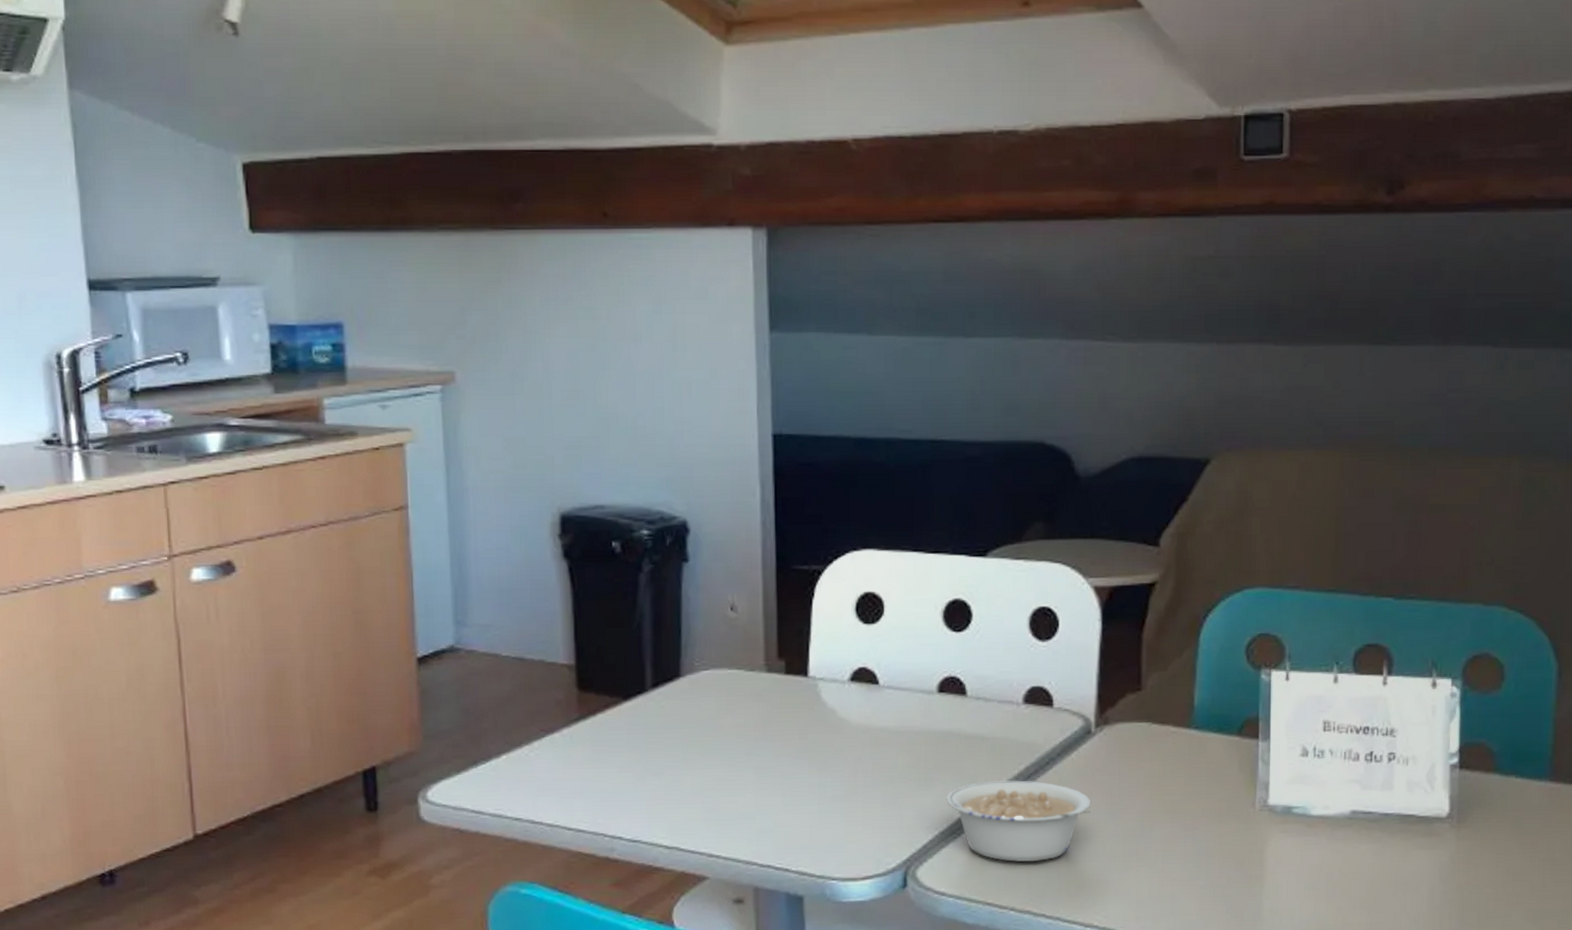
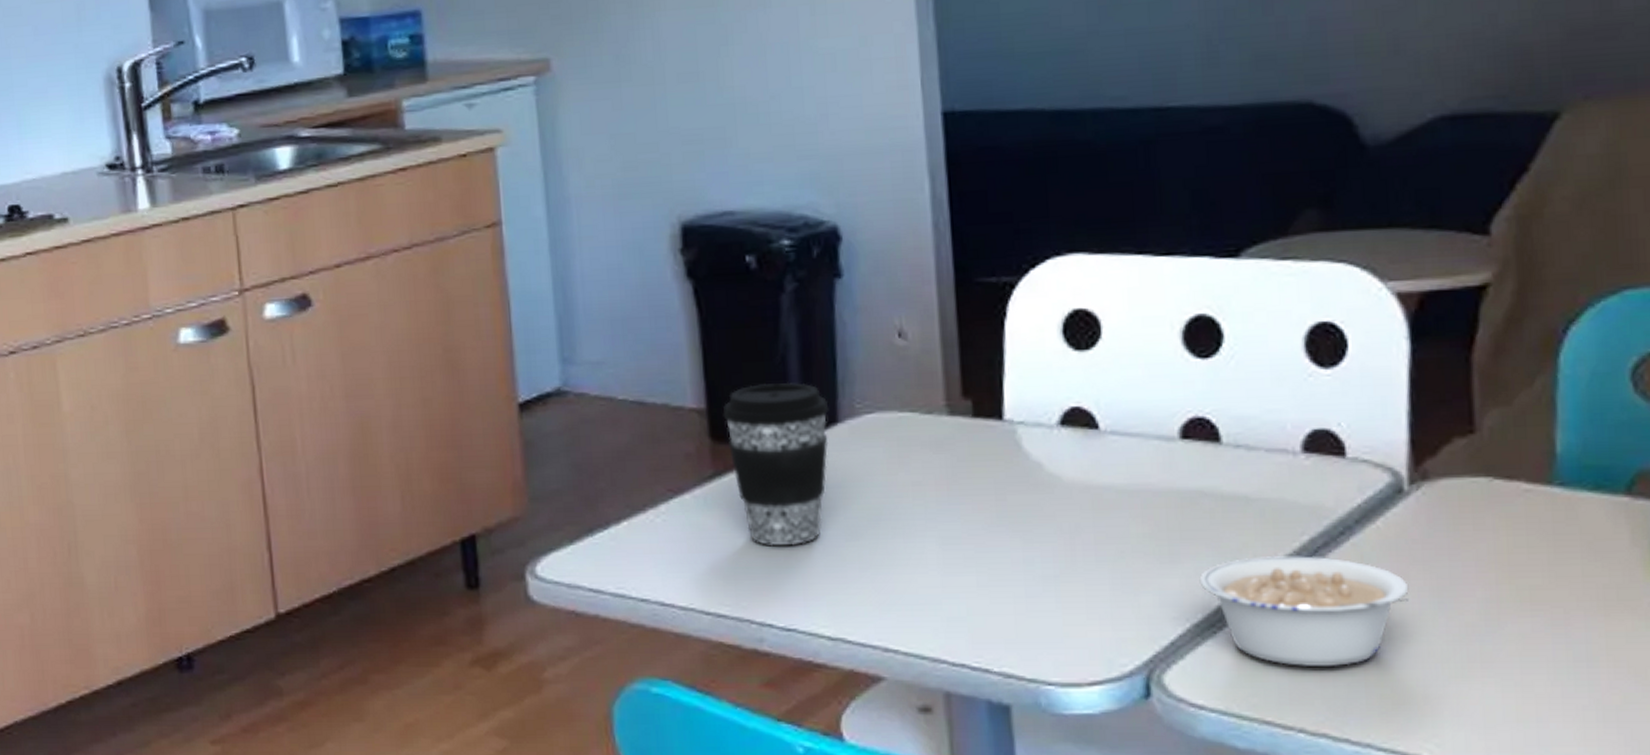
coffee cup: none [588,644,674,774] -> present [723,382,829,545]

